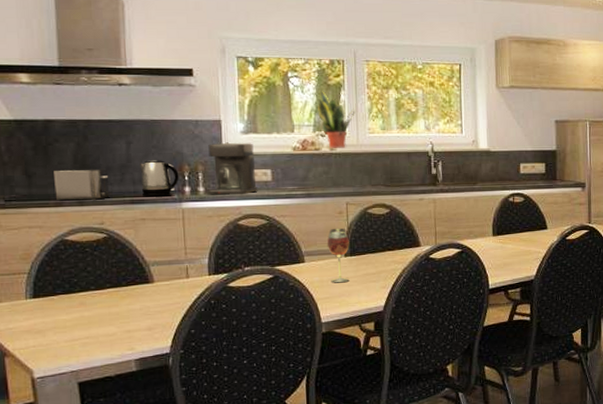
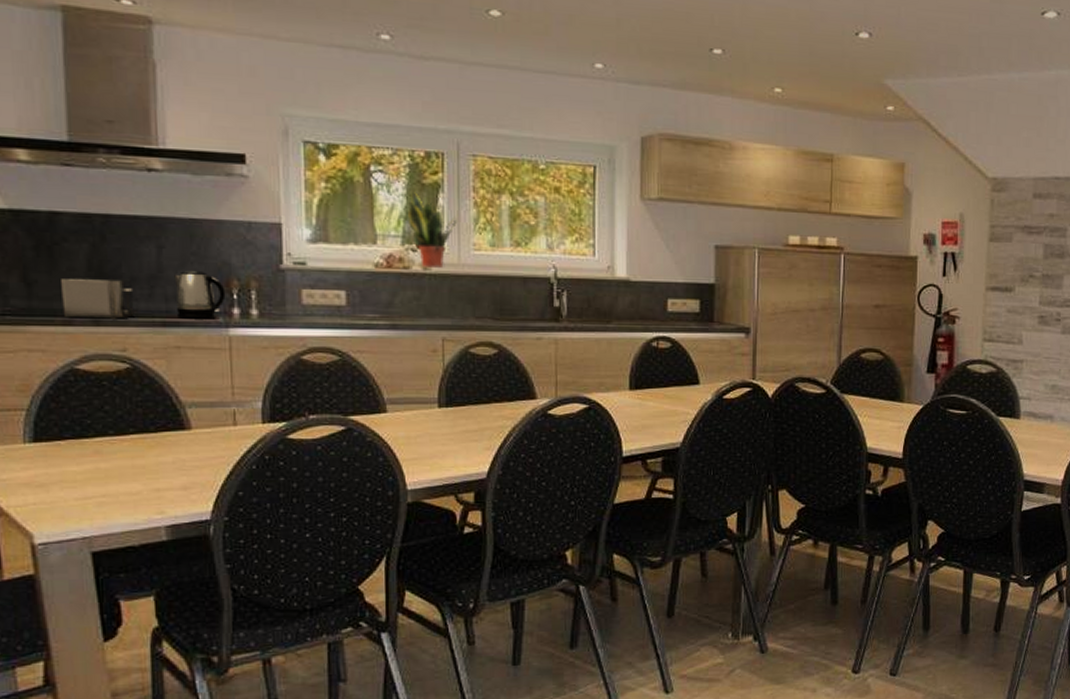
coffee maker: present [207,143,258,195] -> none [261,253,328,322]
wineglass: present [327,229,350,283] -> none [417,371,445,441]

